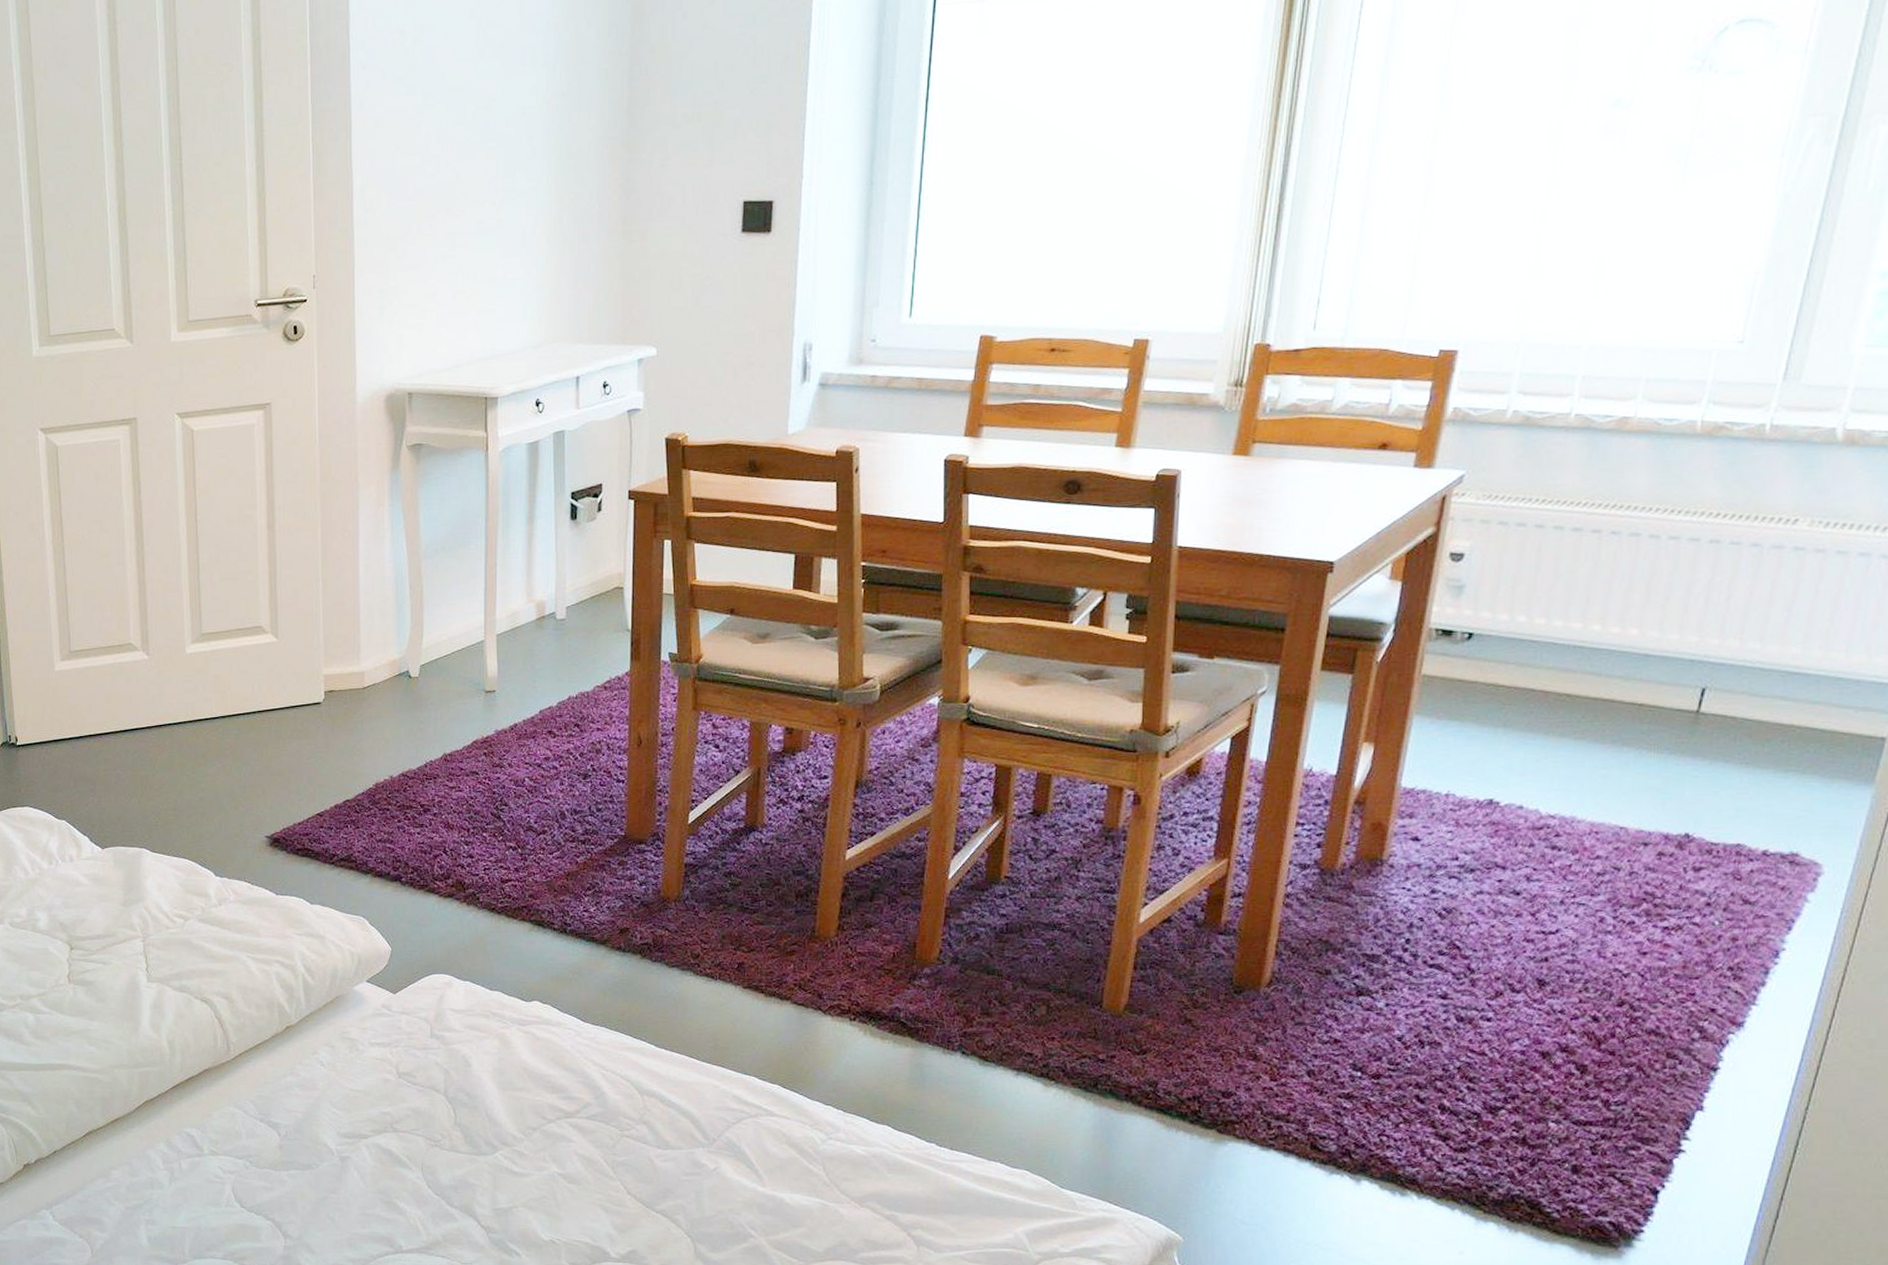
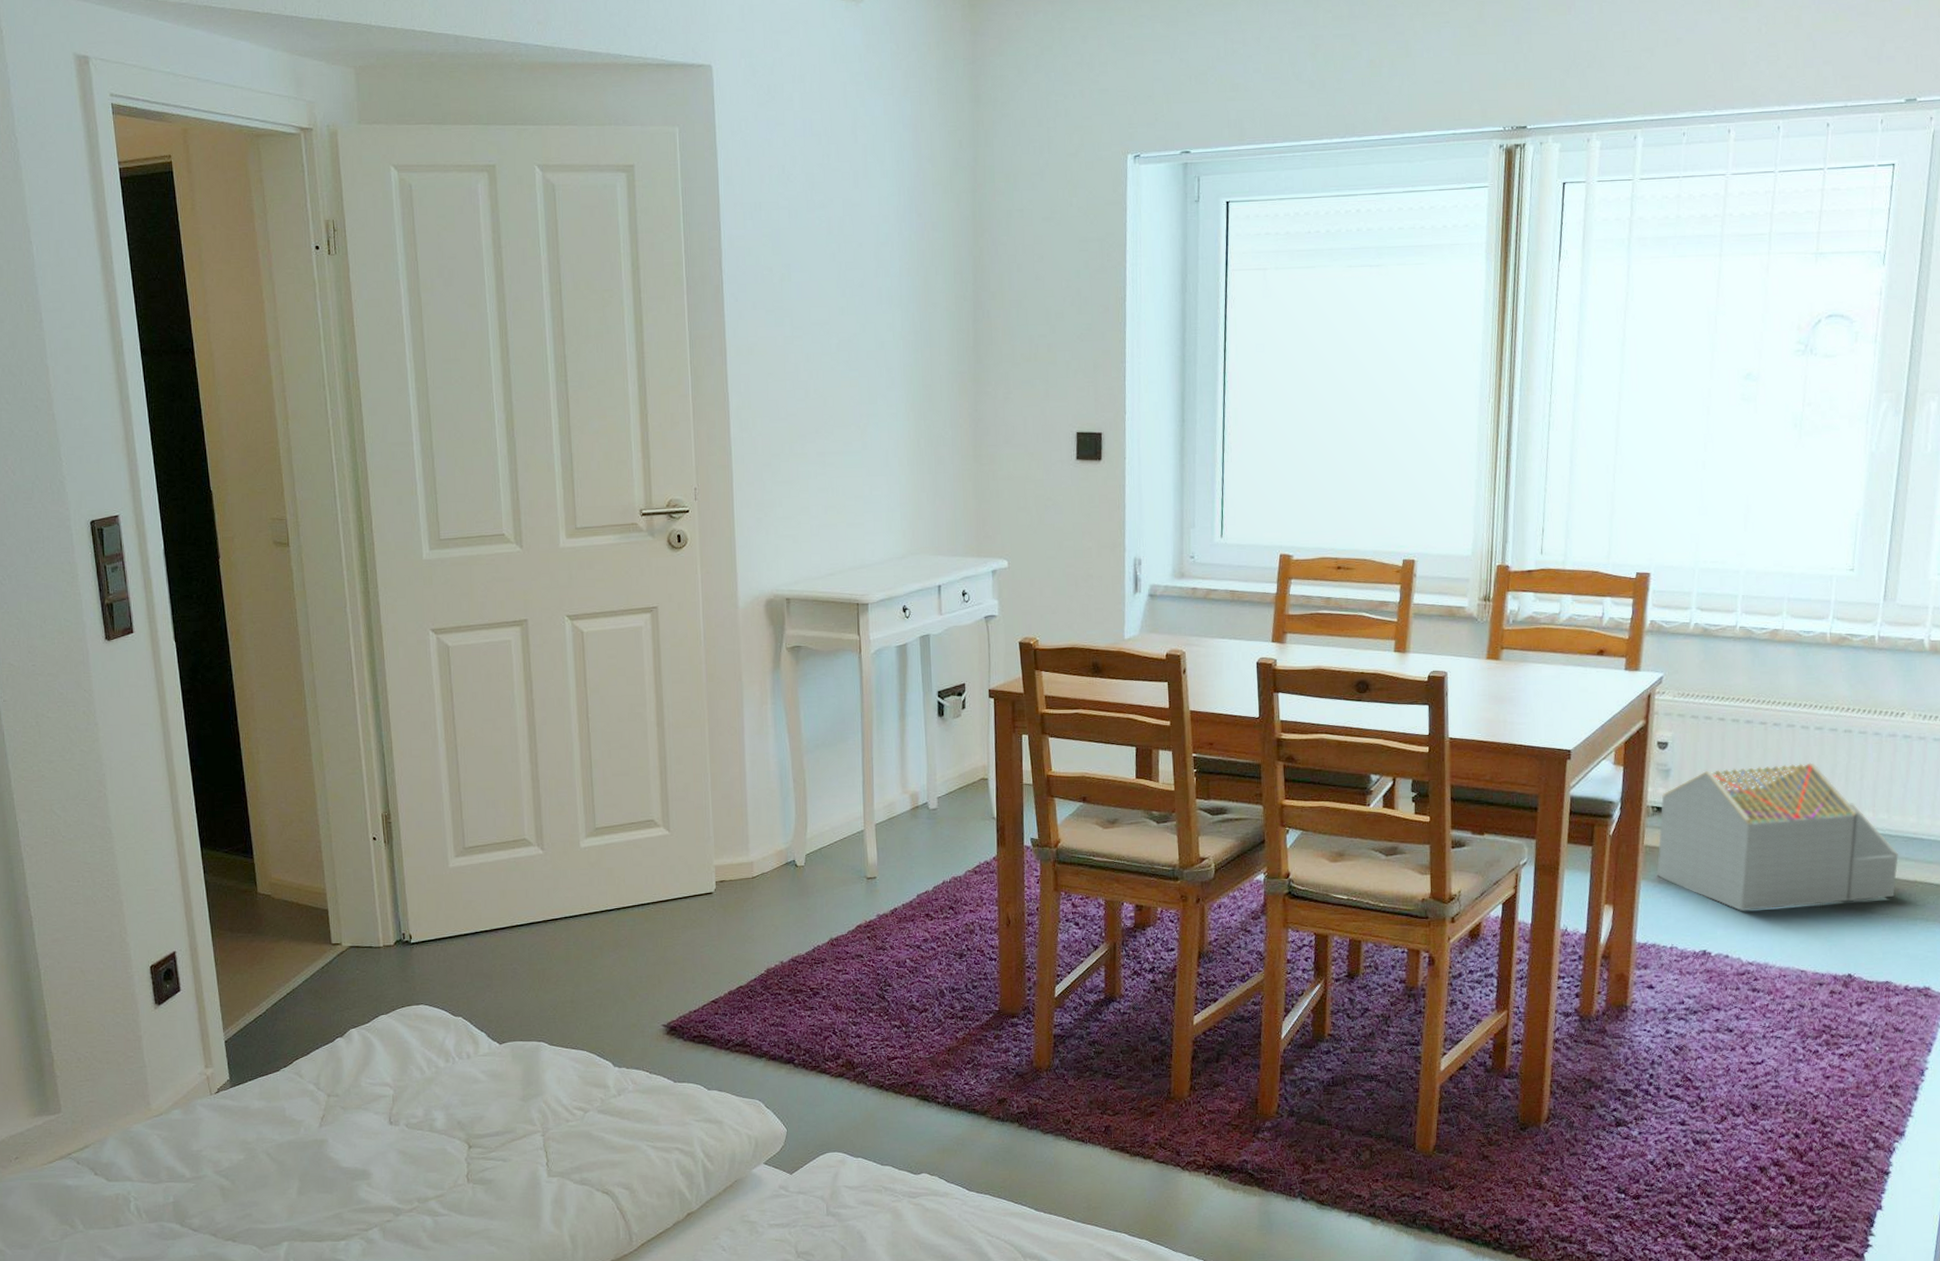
architectural model: none [1435,579,1771,754] -> present [1657,762,1898,911]

